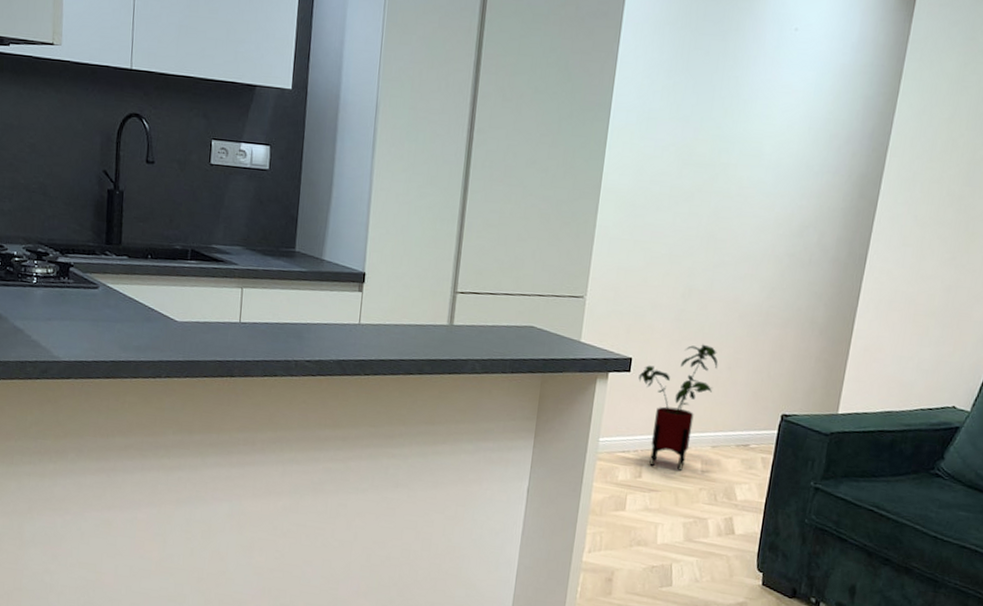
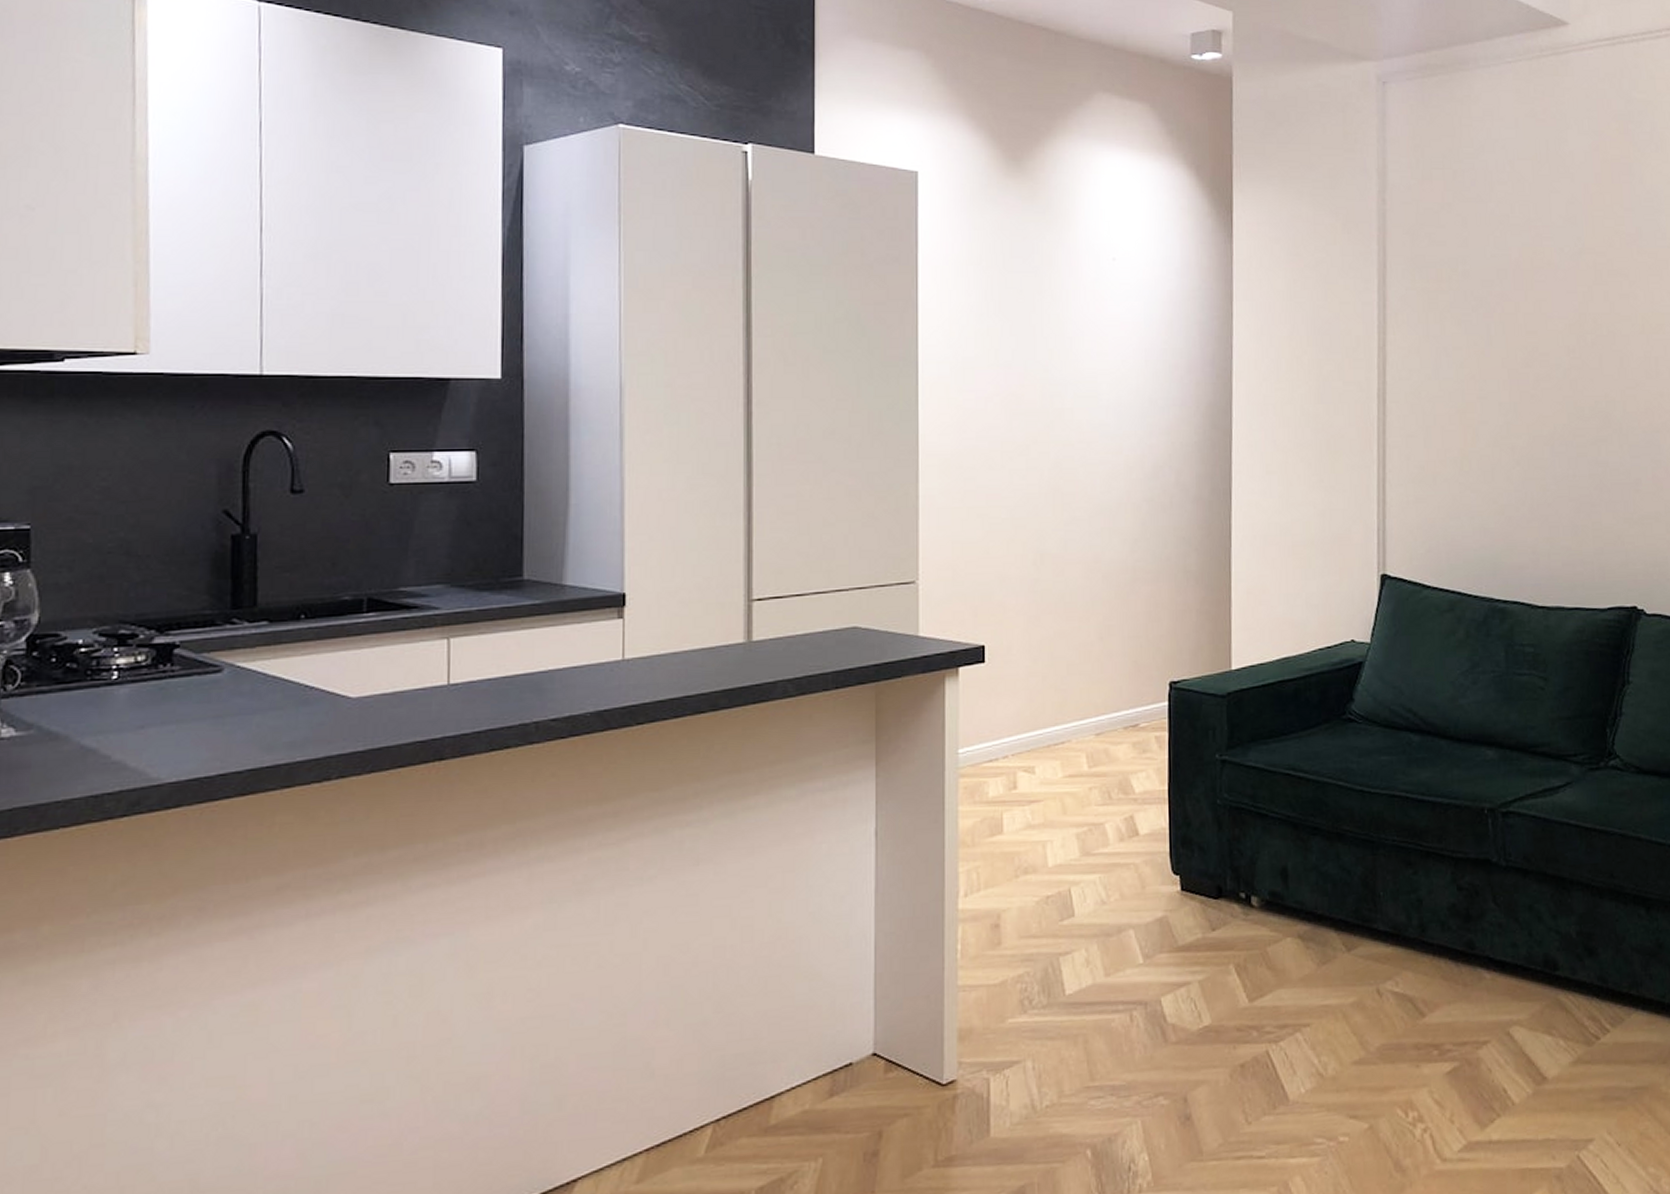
house plant: present [638,344,718,471] -> none [996,615,1088,771]

